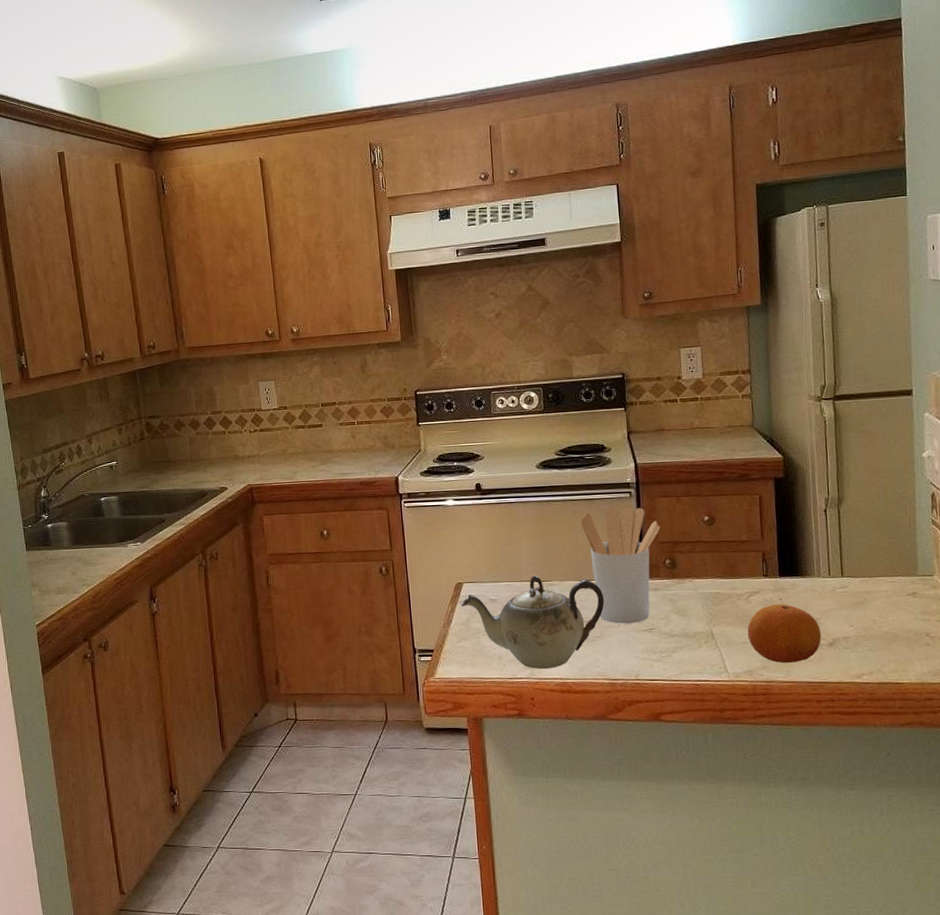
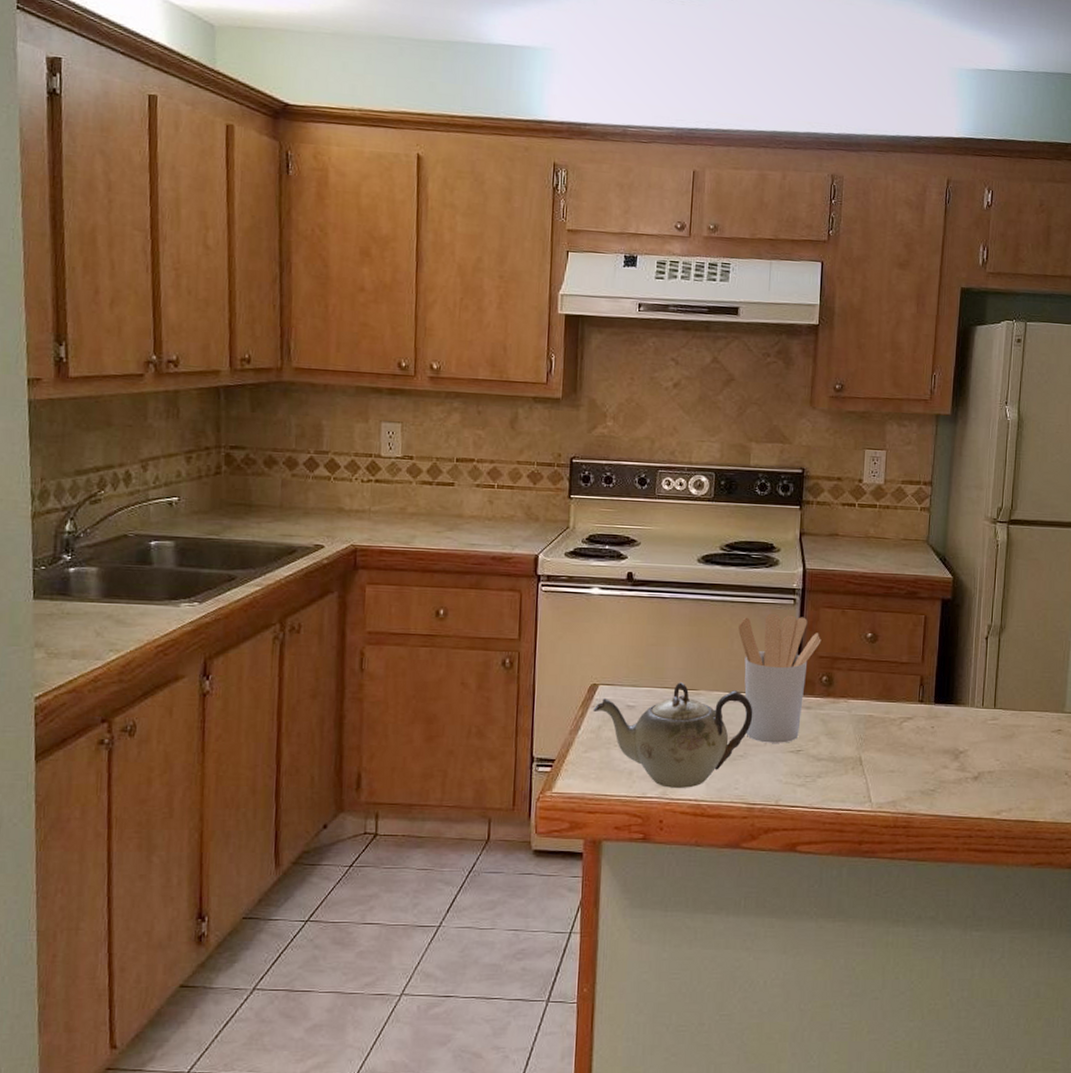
fruit: present [747,604,821,664] -> none [895,732,968,796]

